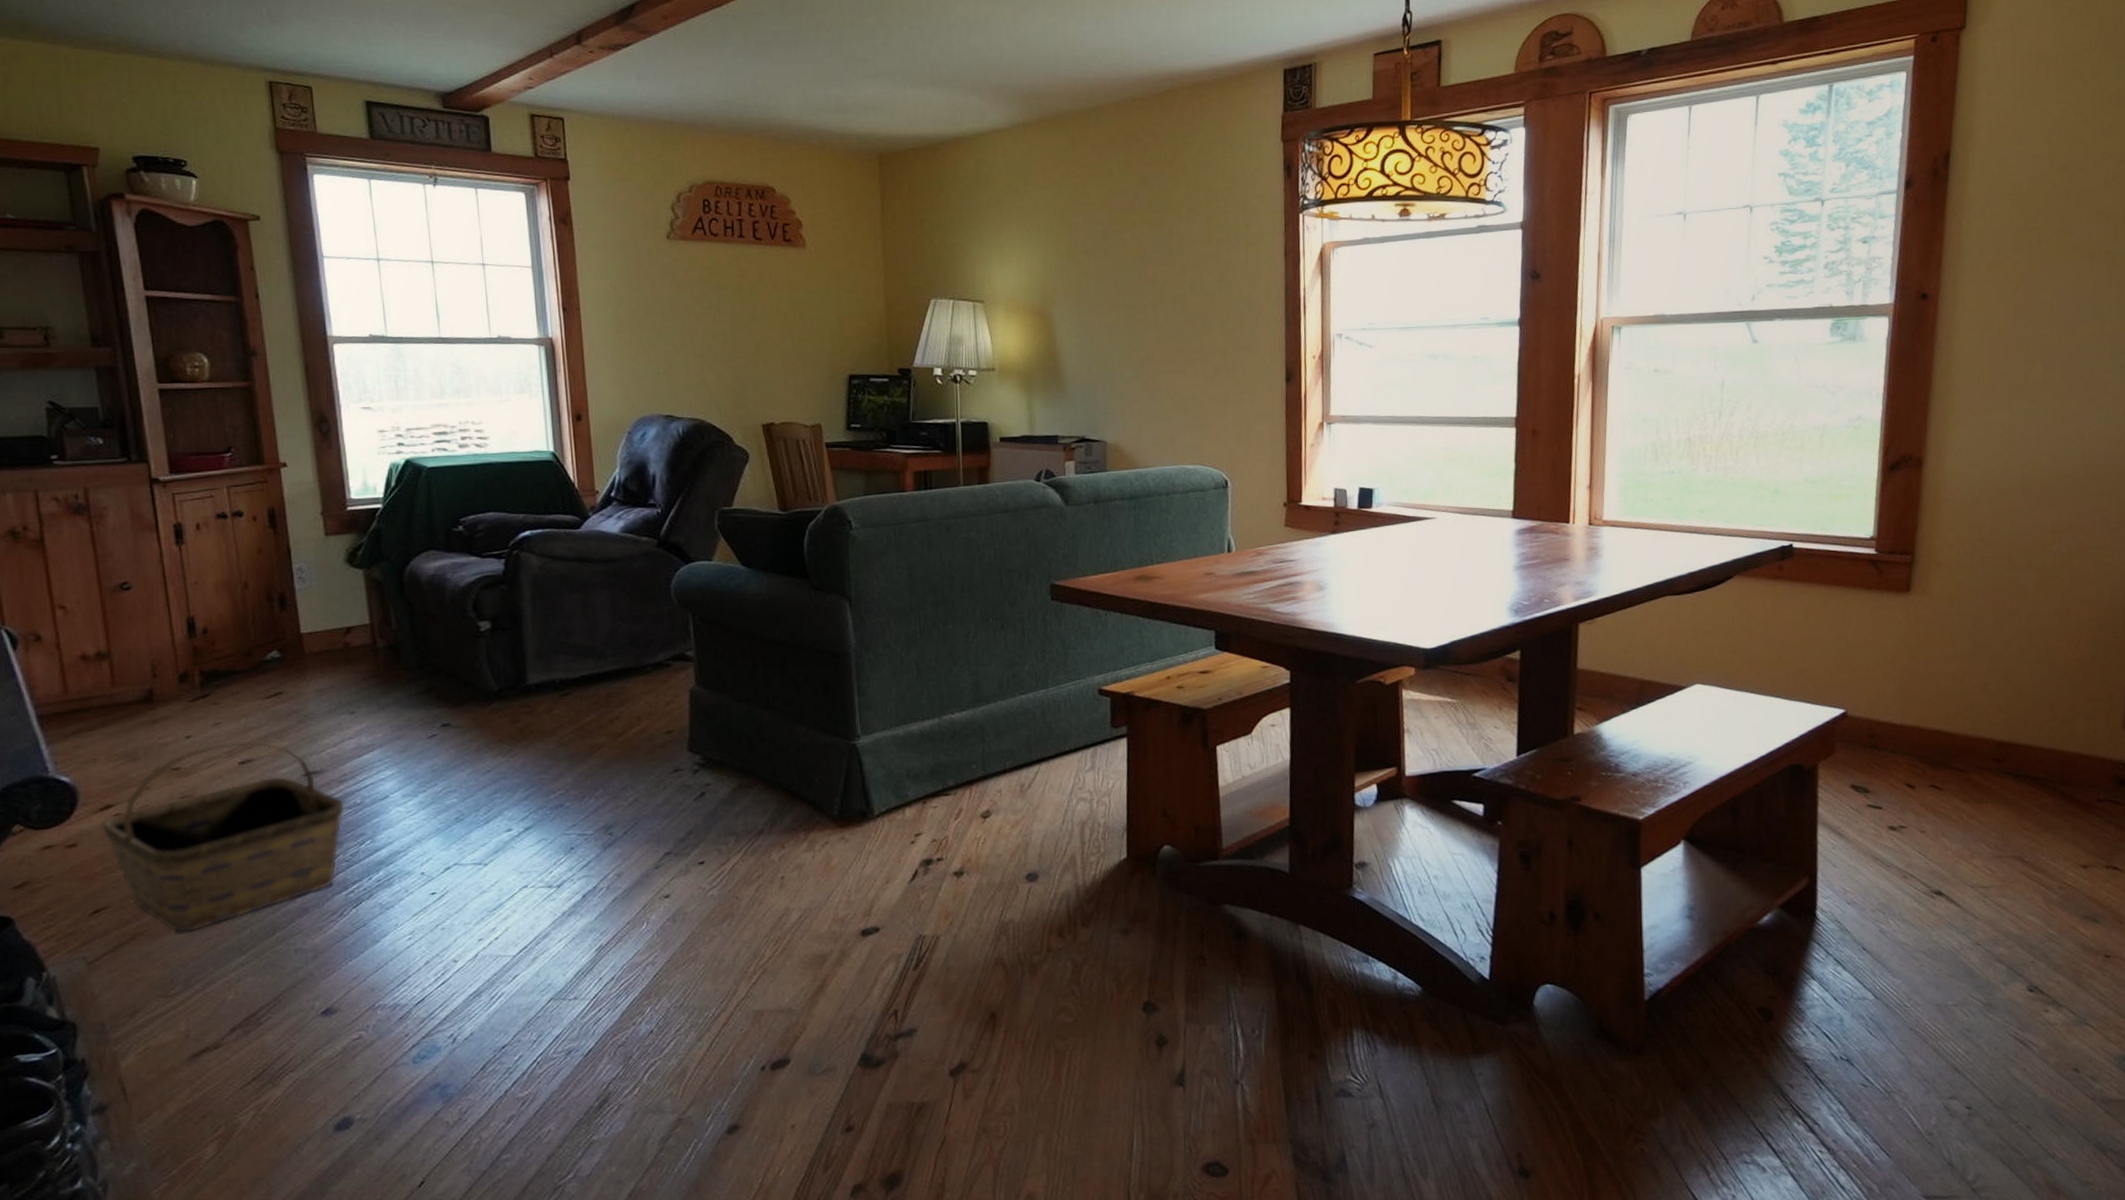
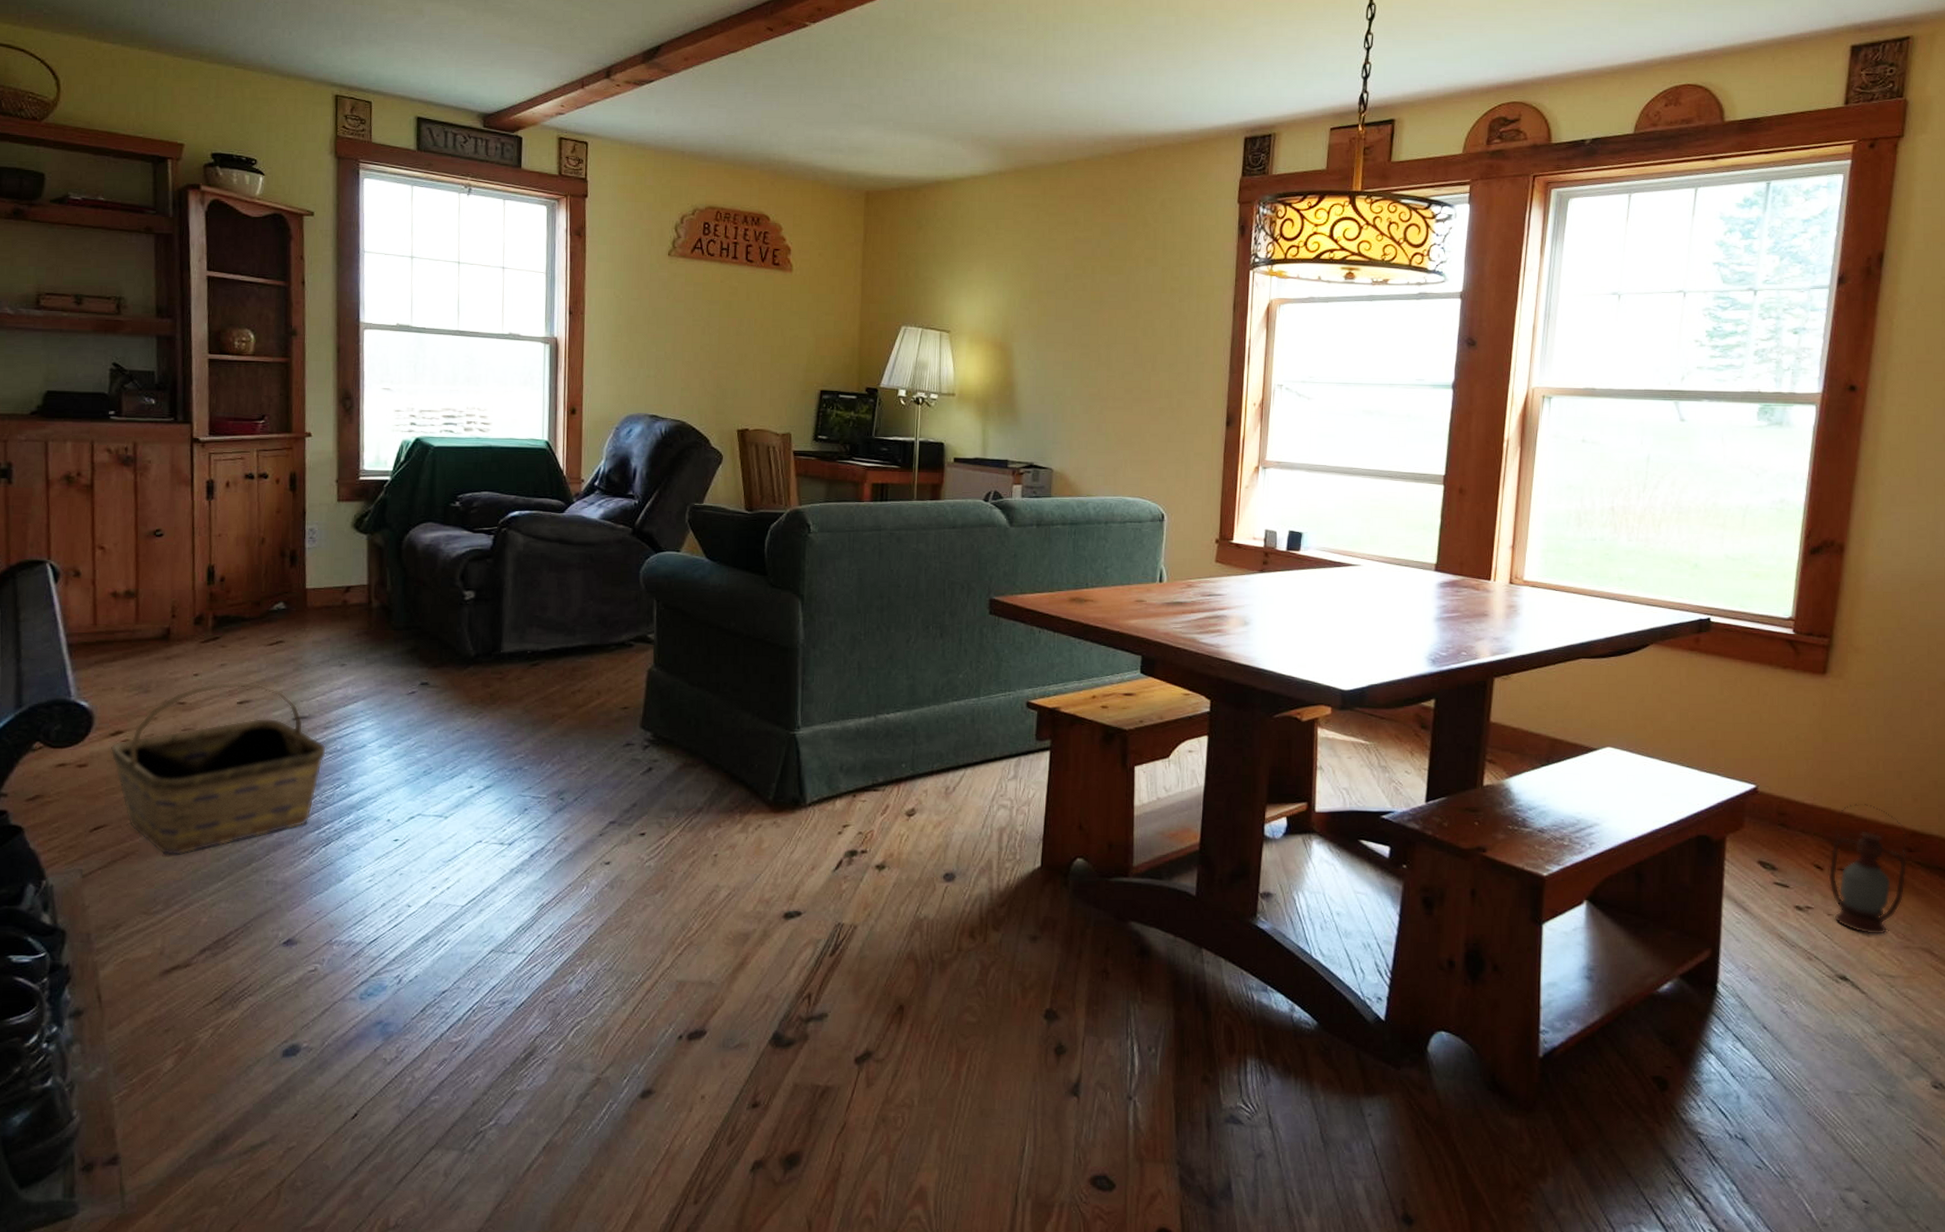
lantern: none [1920,719,1996,849] -> present [1828,804,1907,936]

